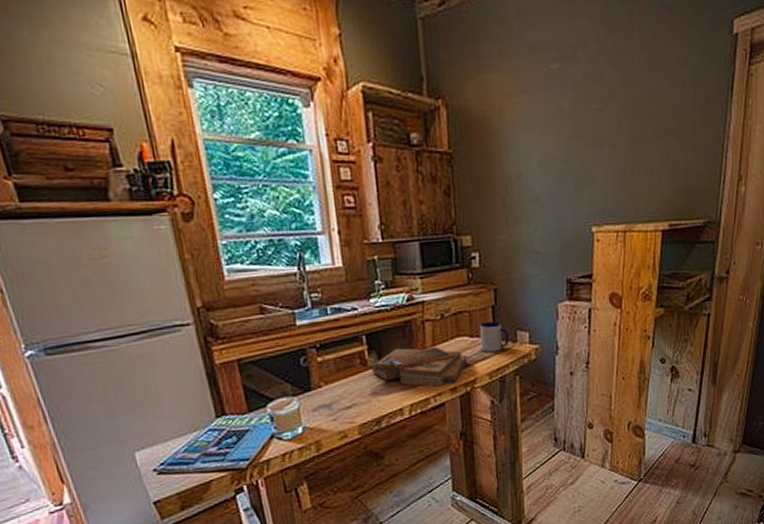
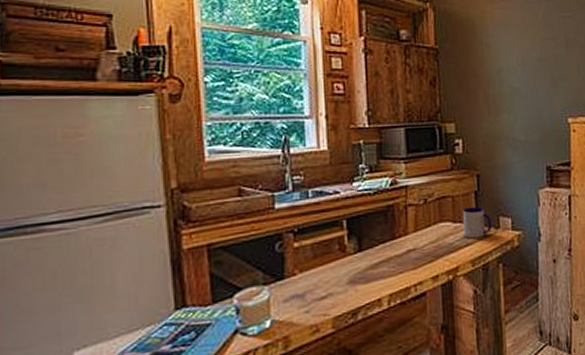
clipboard: present [371,346,468,387] -> none [351,232,450,276]

